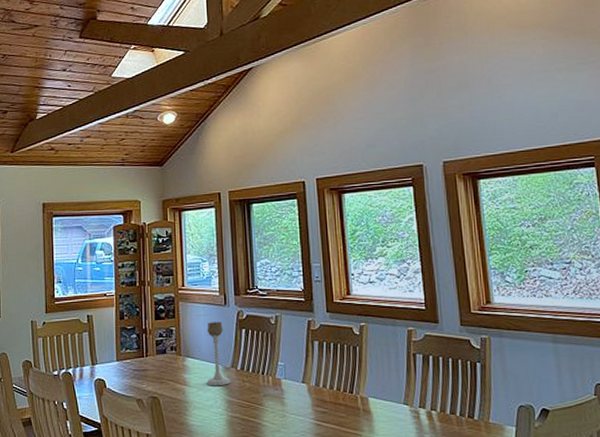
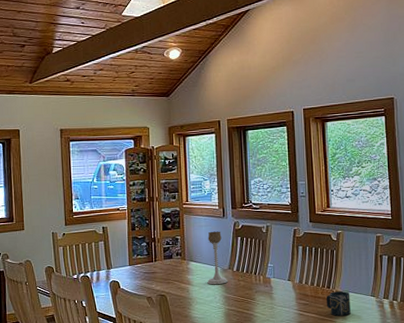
cup: none [348,398,379,428] -> present [326,291,351,316]

